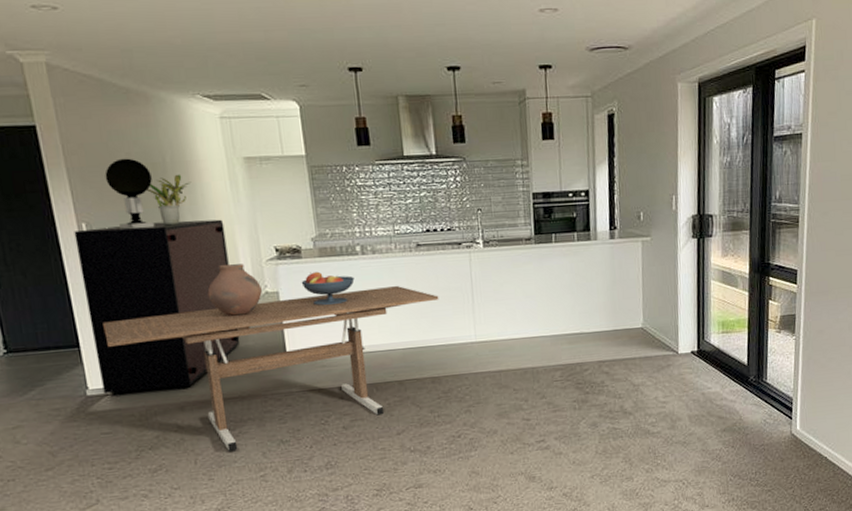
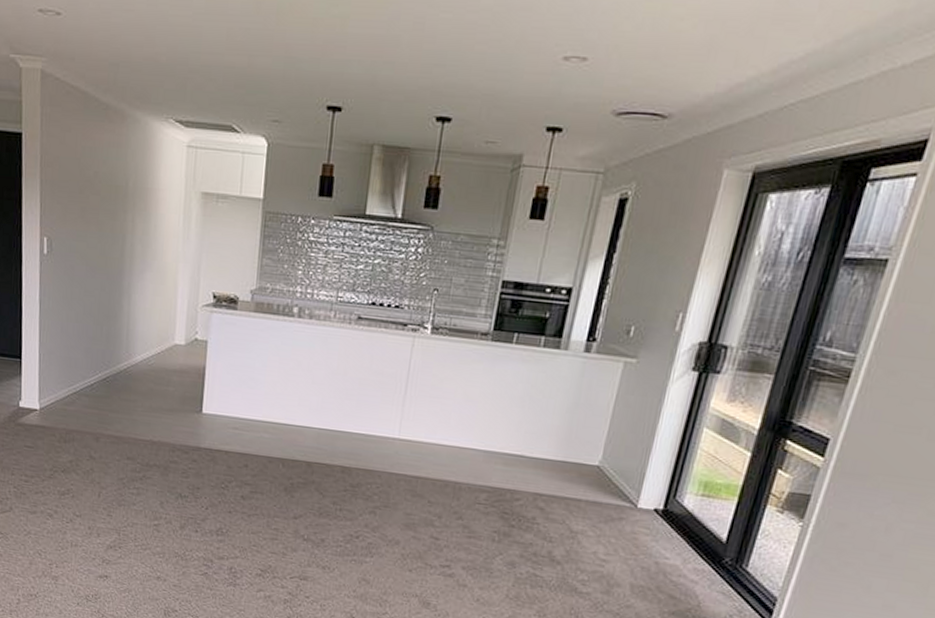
storage cabinet: present [74,219,240,396] -> none [33,243,170,421]
dining table: present [102,285,439,451] -> none [44,338,369,494]
table lamp: present [104,158,155,229] -> none [72,177,113,252]
potted plant: present [147,174,192,226] -> none [106,200,148,254]
vase: present [207,264,262,316] -> none [141,303,192,358]
fruit bowl: present [301,271,355,306] -> none [231,326,285,366]

